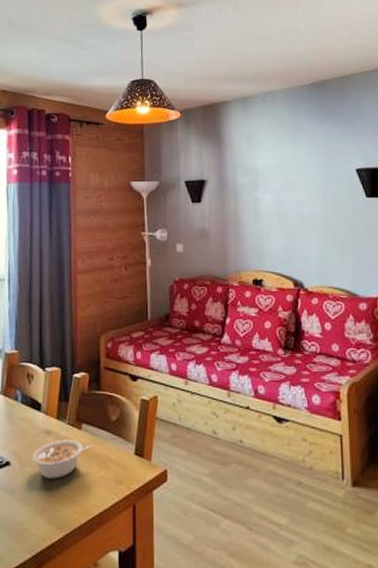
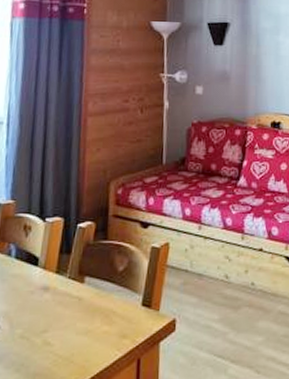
legume: present [33,439,93,479] -> none [25,295,96,340]

